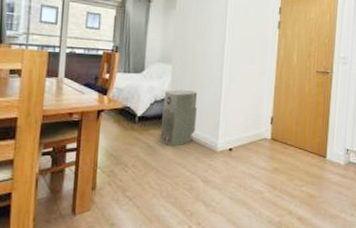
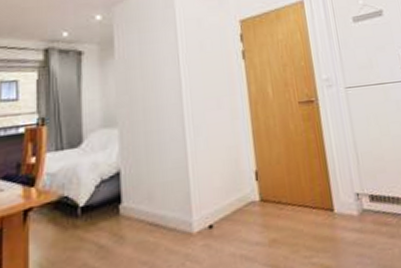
air purifier: present [158,90,198,147] -> none [112,156,160,241]

